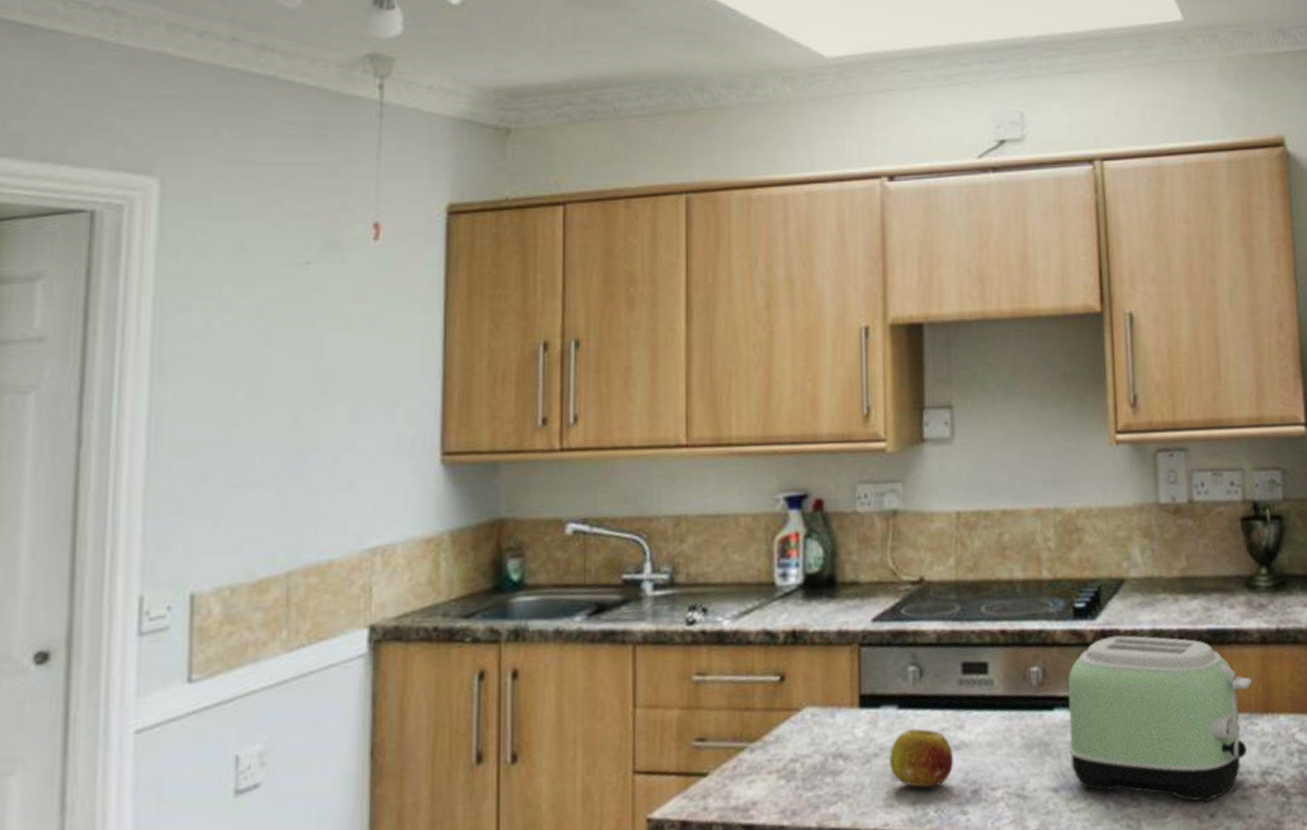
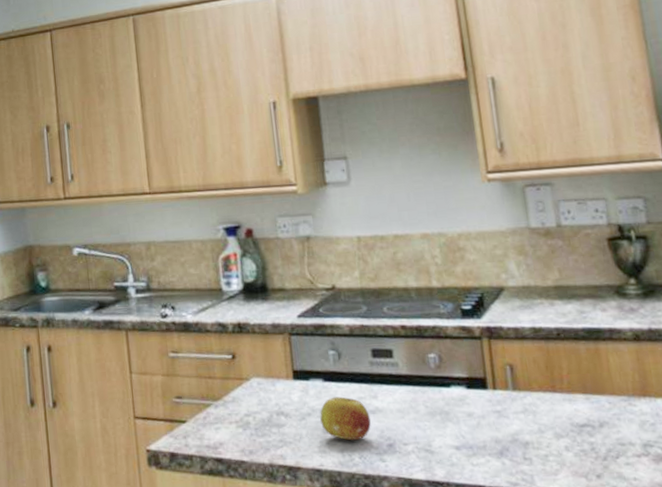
toaster: present [1067,635,1252,803] -> none [461,331,628,466]

